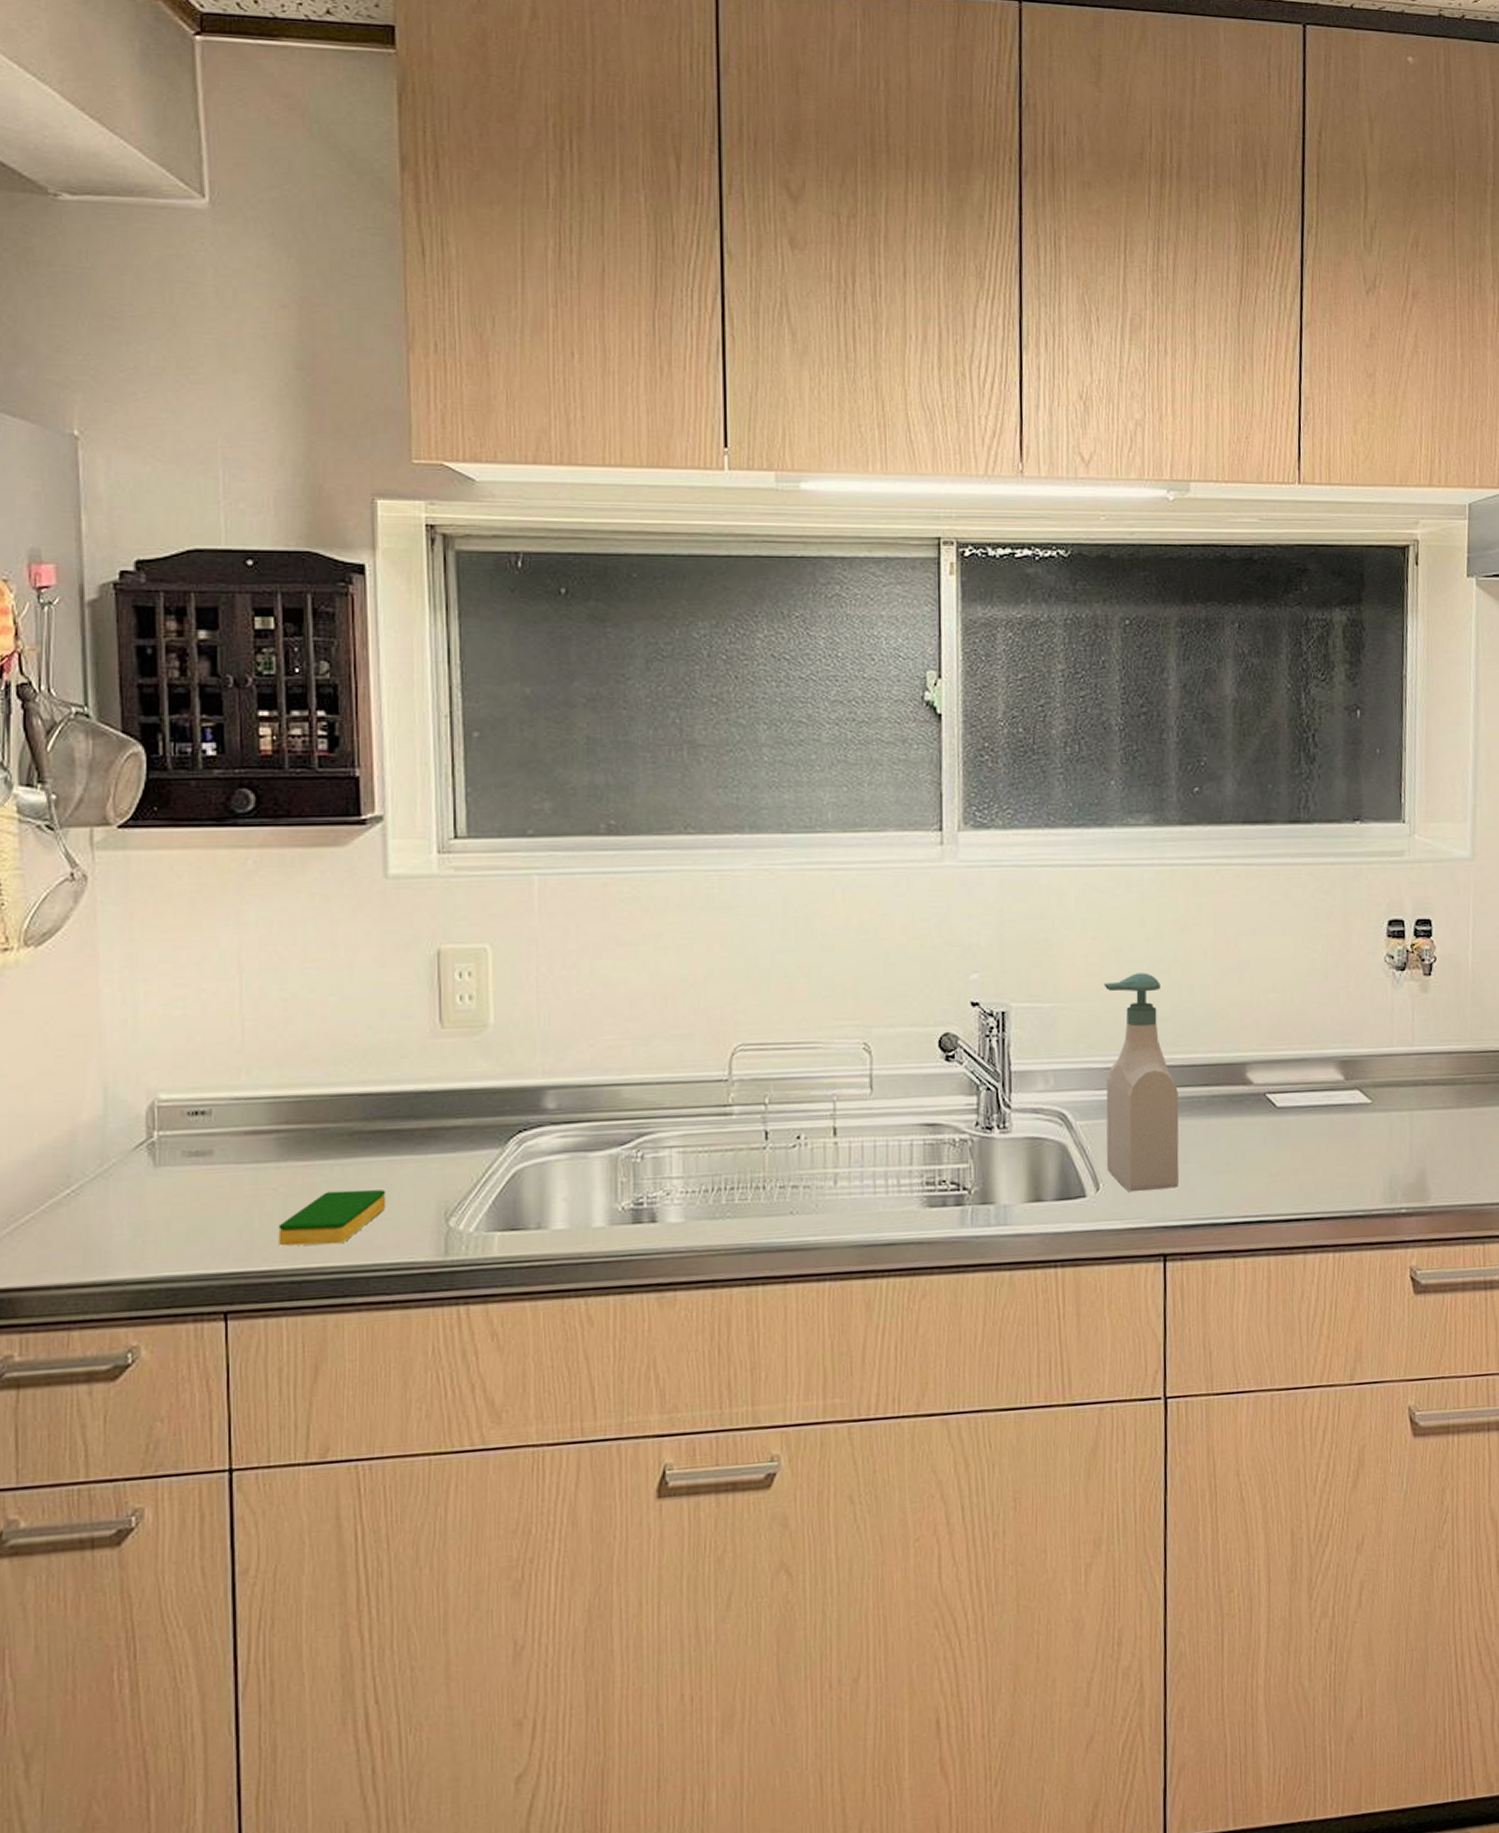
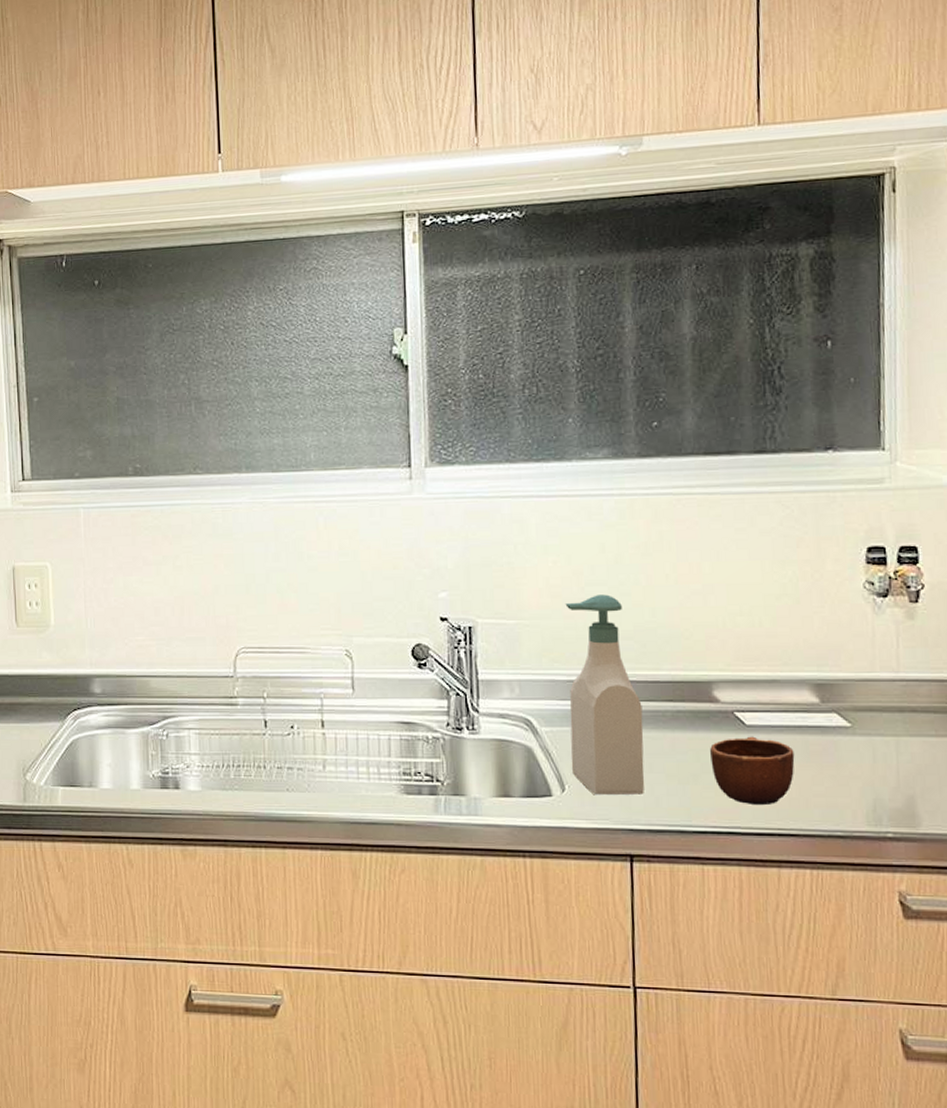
mug: none [1243,1118,1321,1191] -> present [710,736,795,806]

